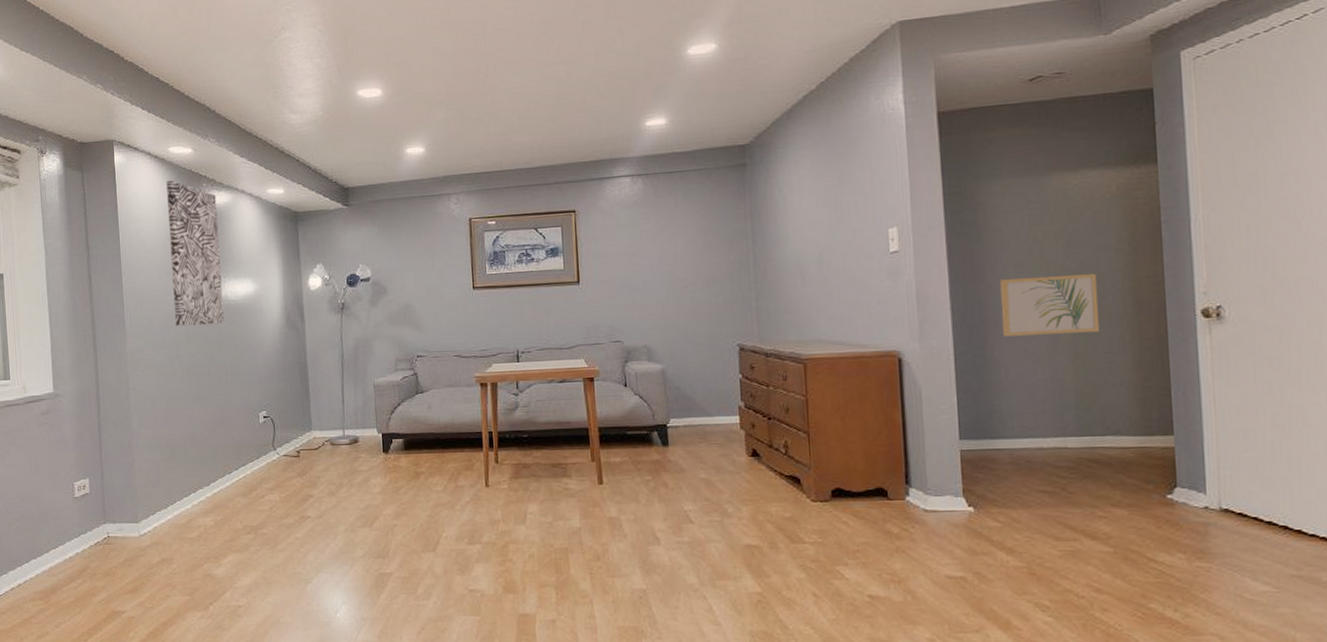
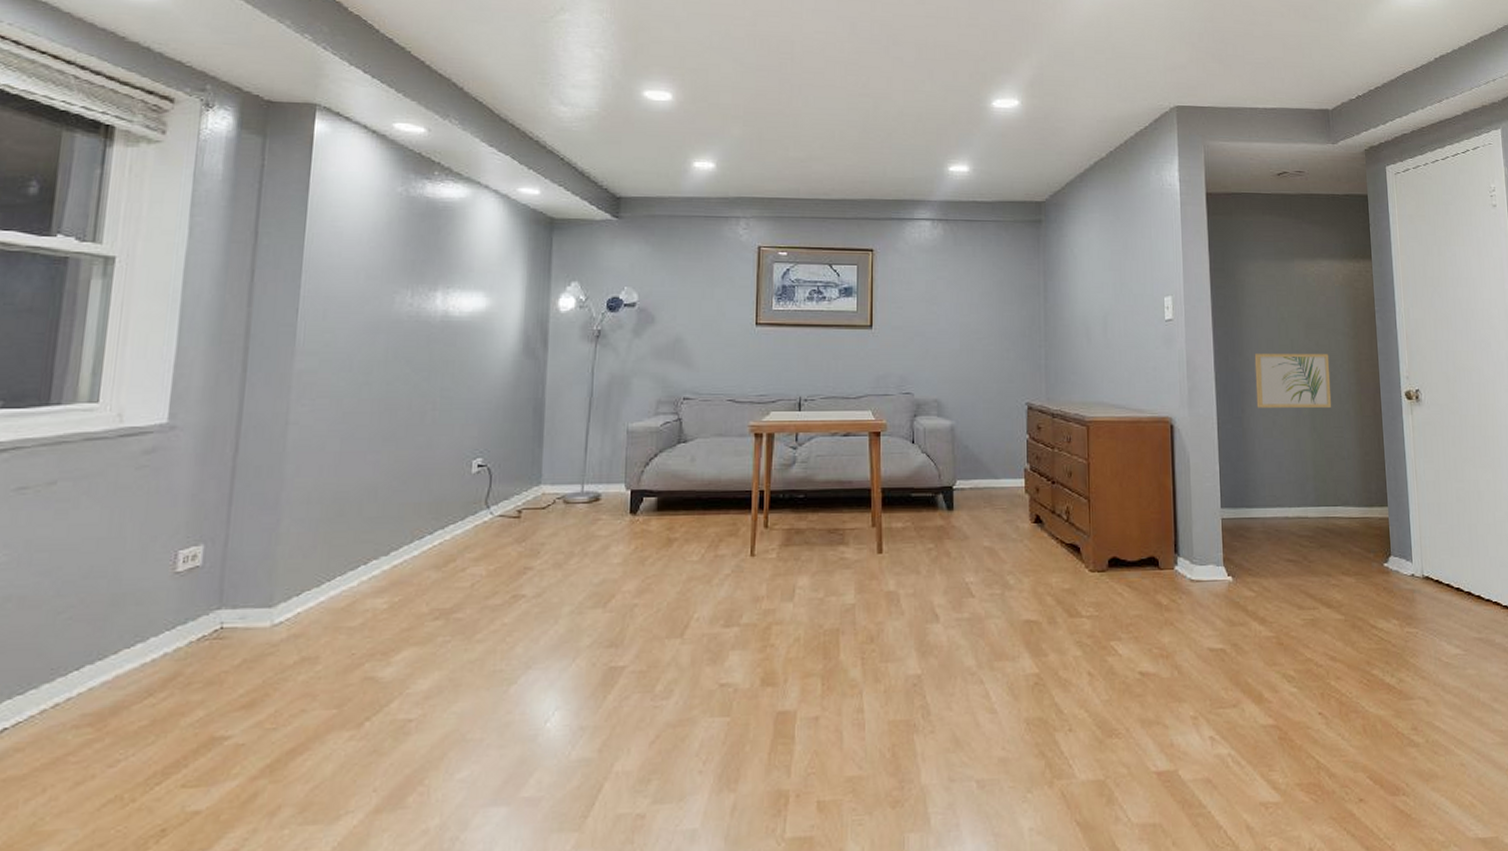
wall art: present [166,180,224,326] -> none [370,162,450,346]

